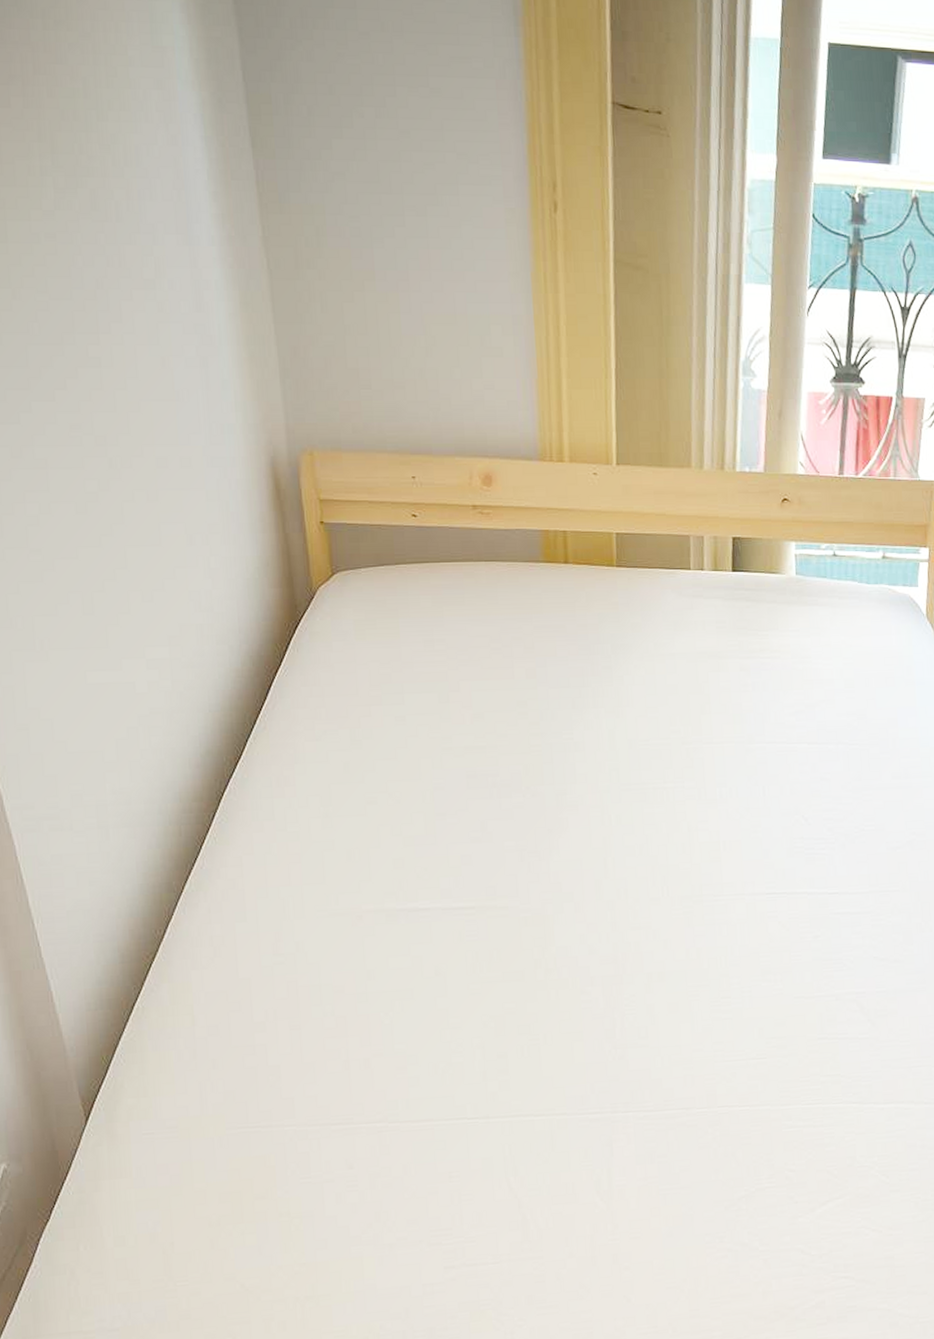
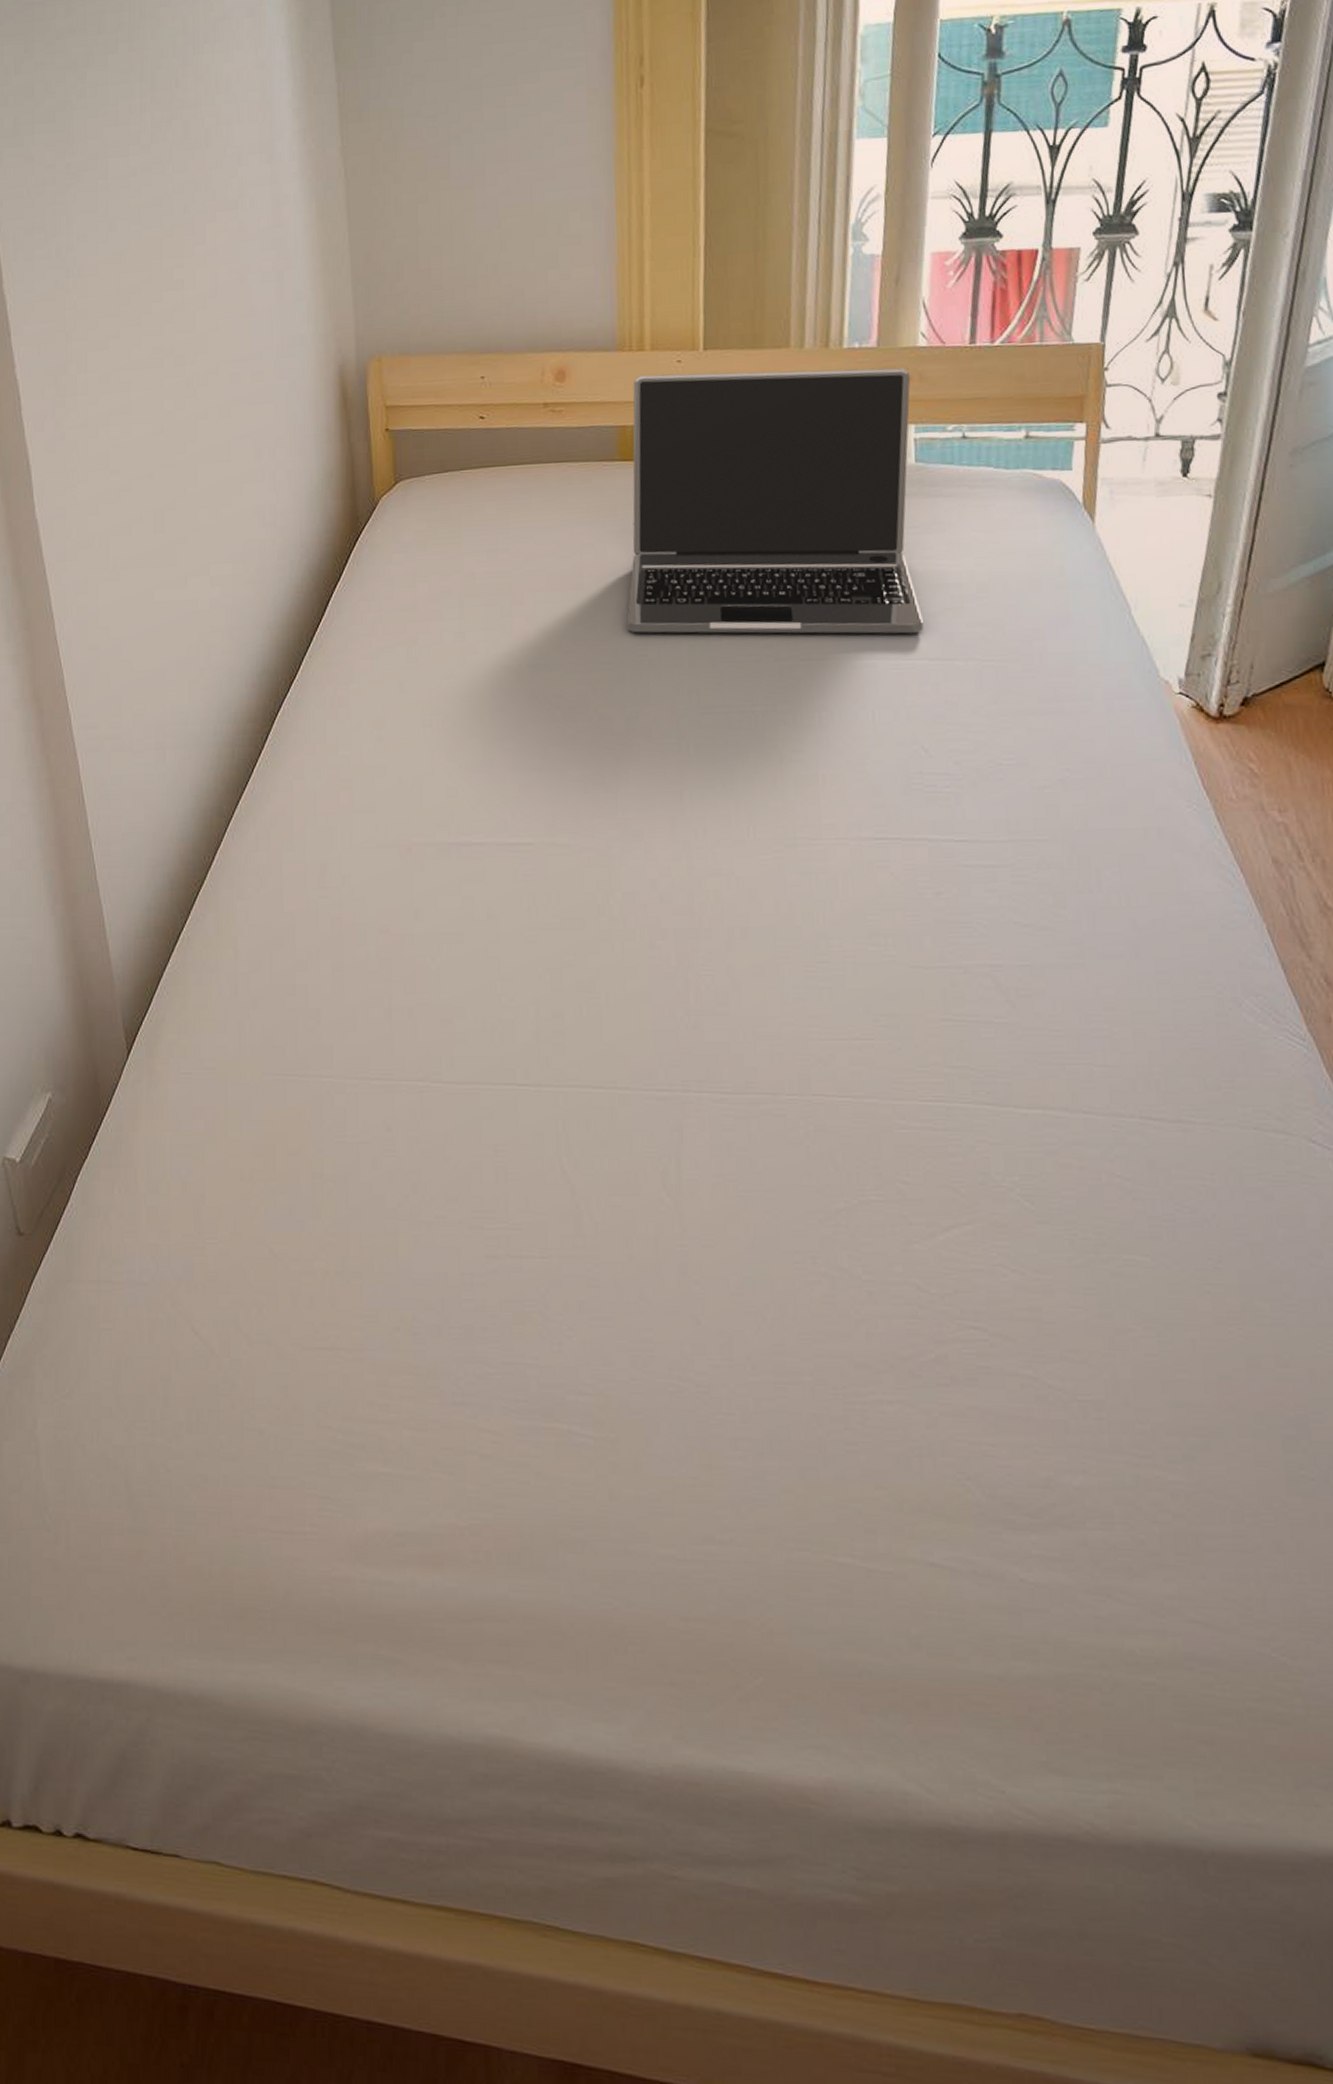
laptop: none [554,484,804,722] -> present [627,367,924,634]

